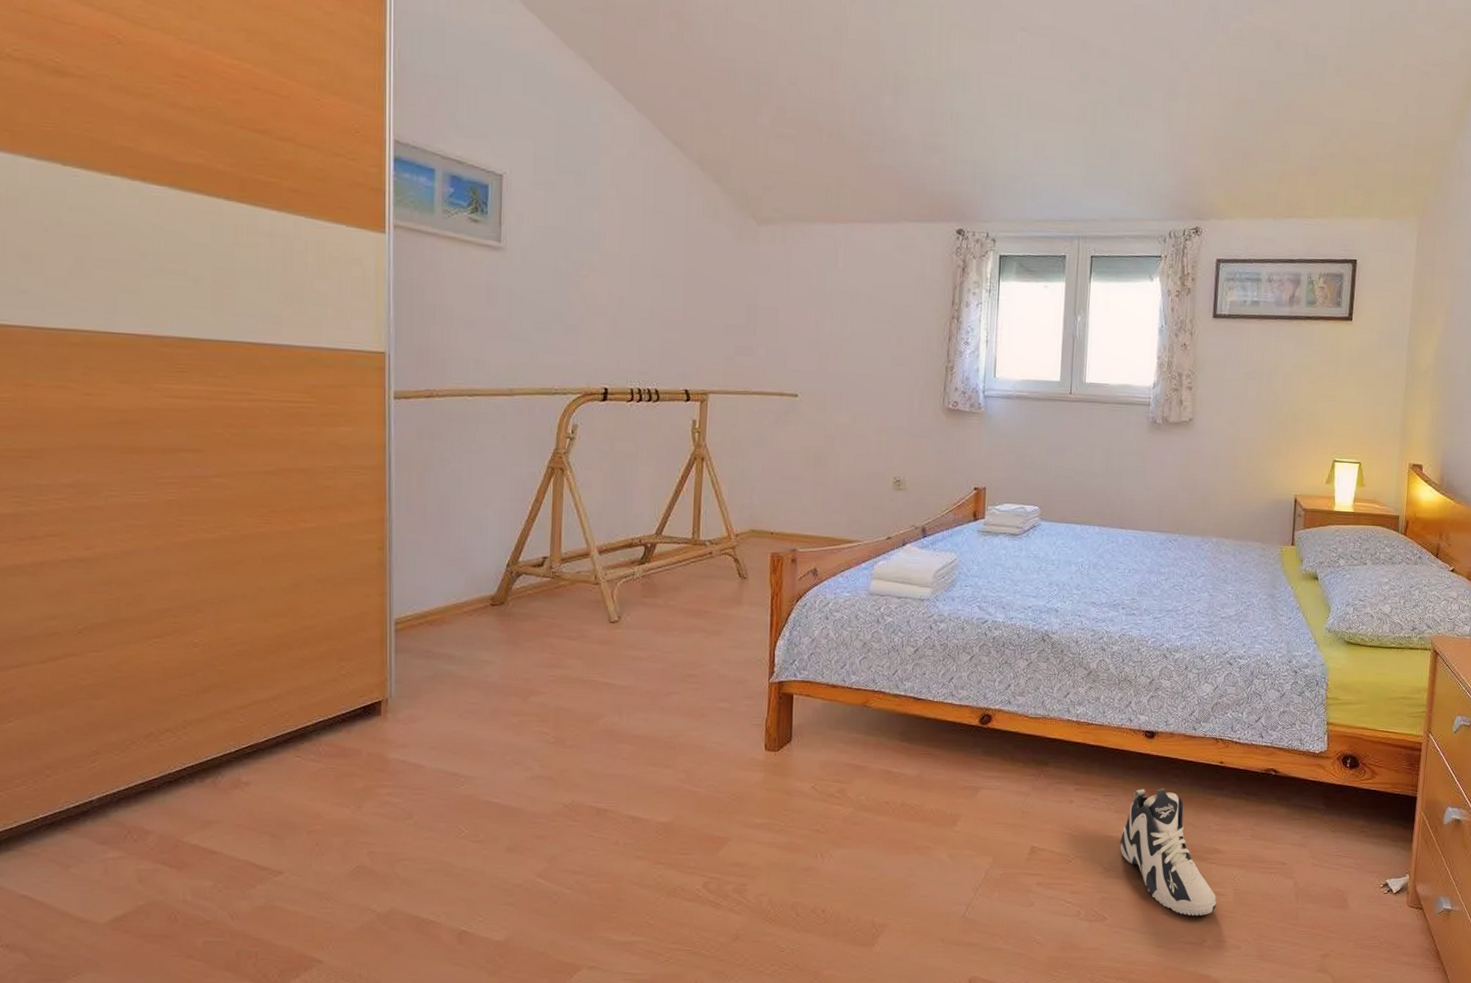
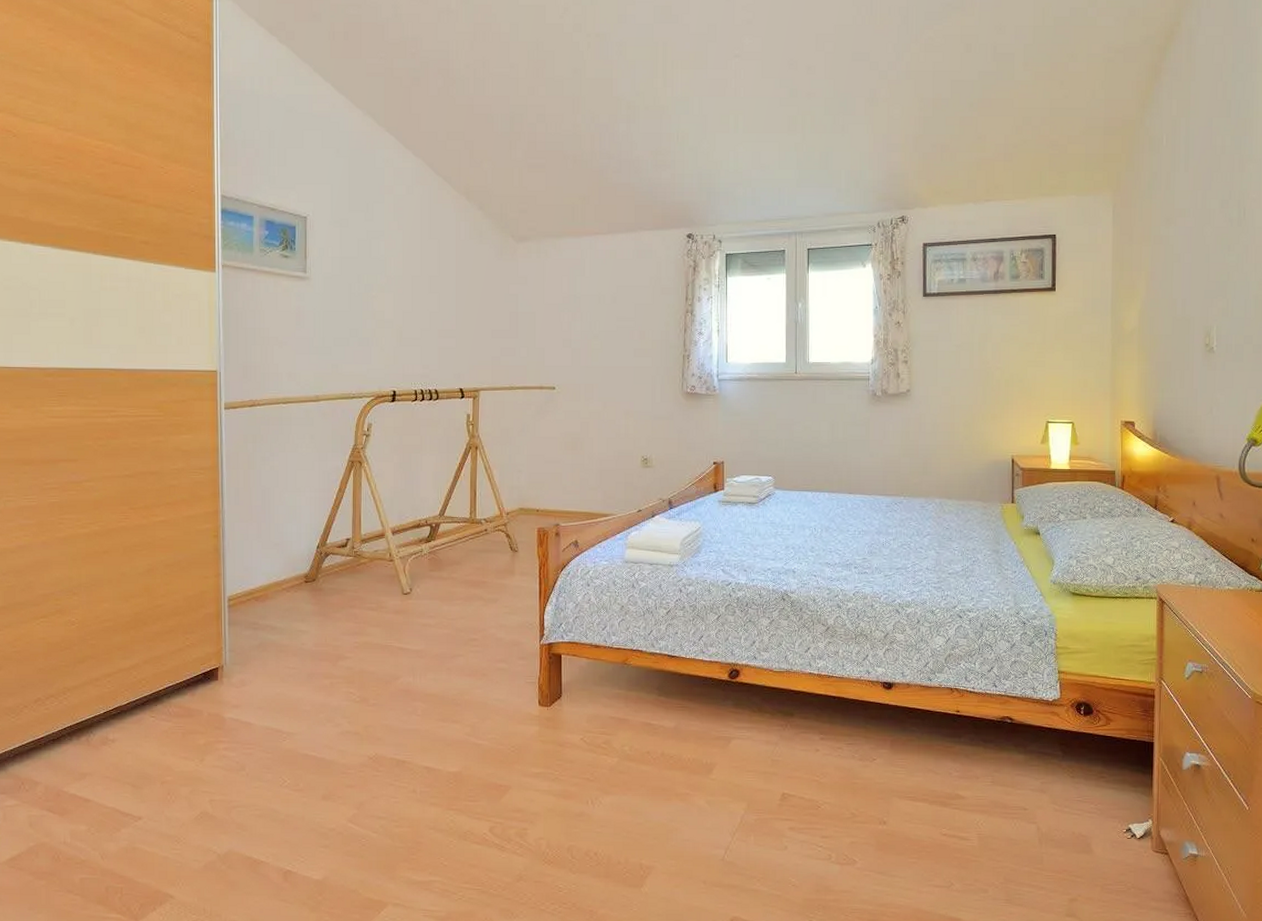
sneaker: present [1120,788,1217,916] -> none [865,737,962,860]

